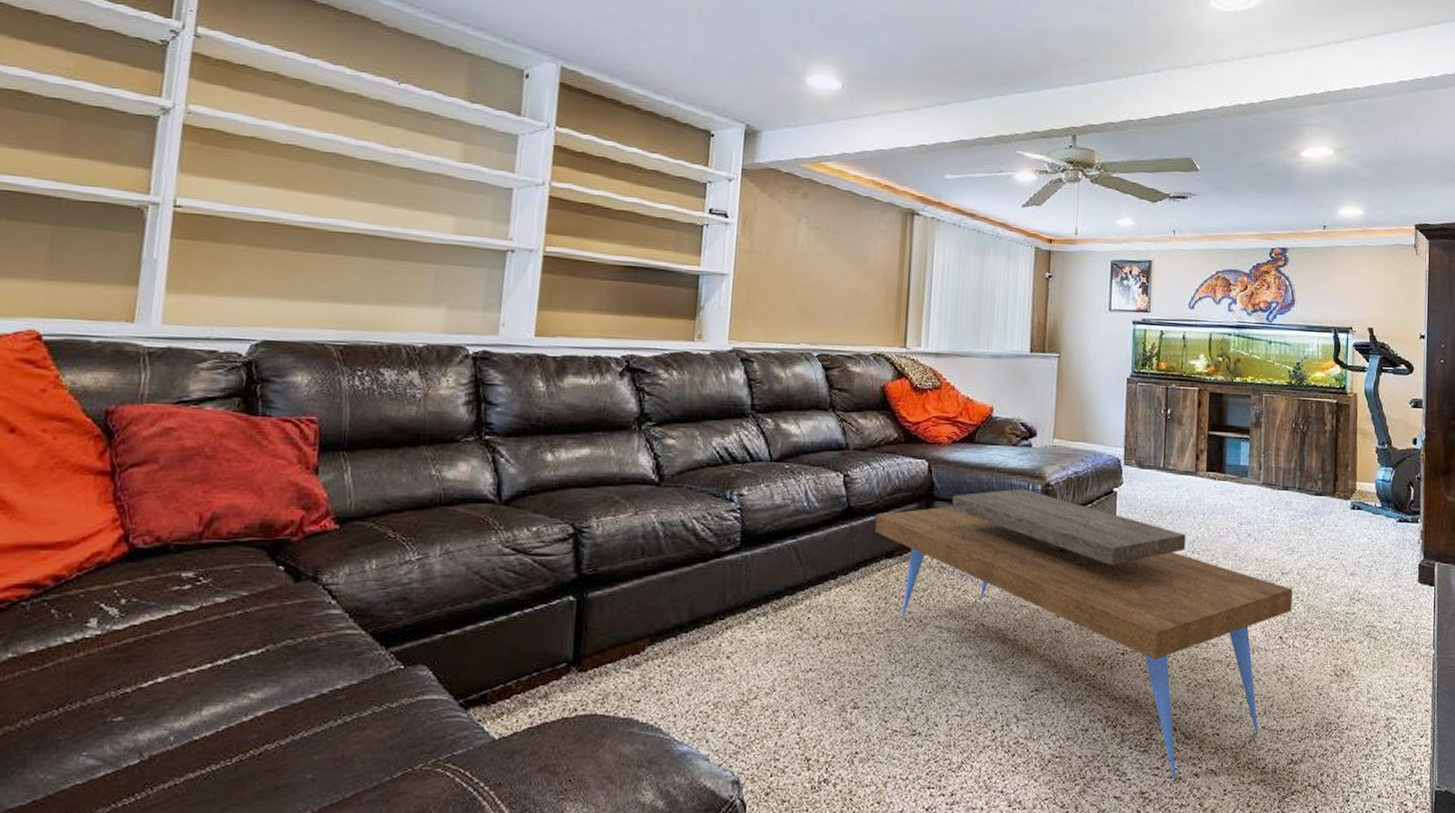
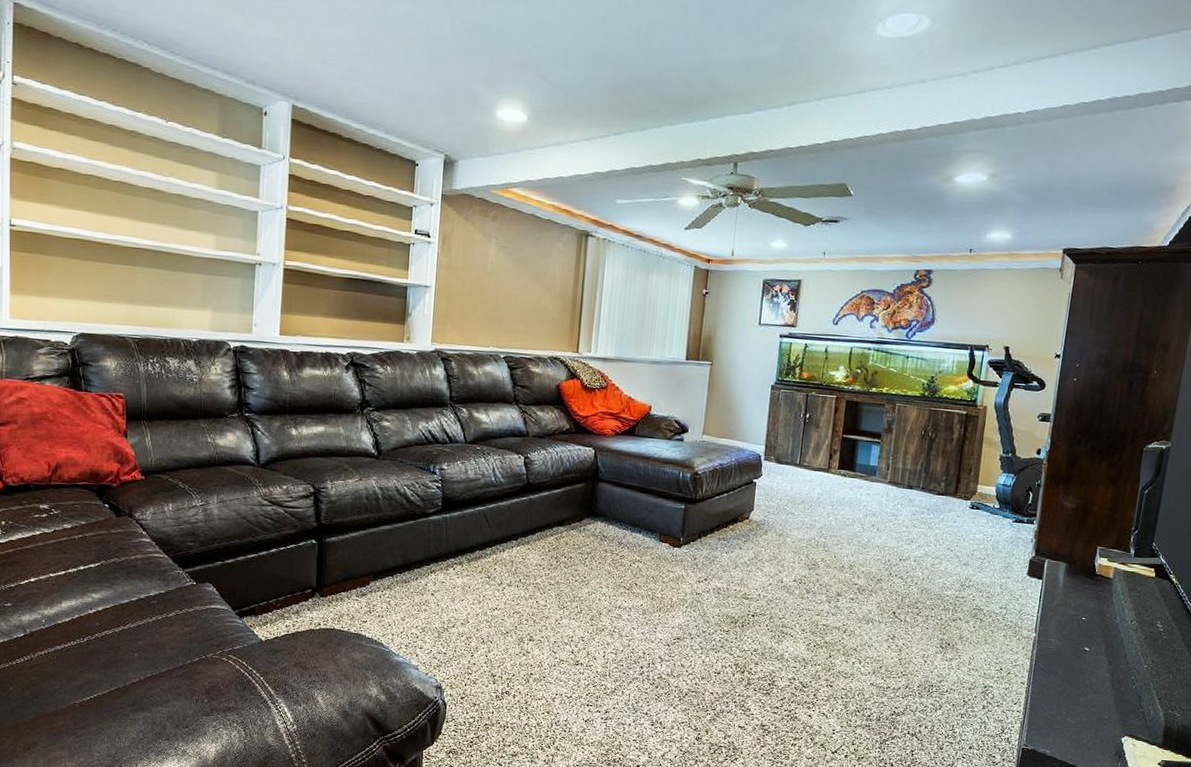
coffee table: present [875,488,1293,780] -> none [549,475,909,718]

